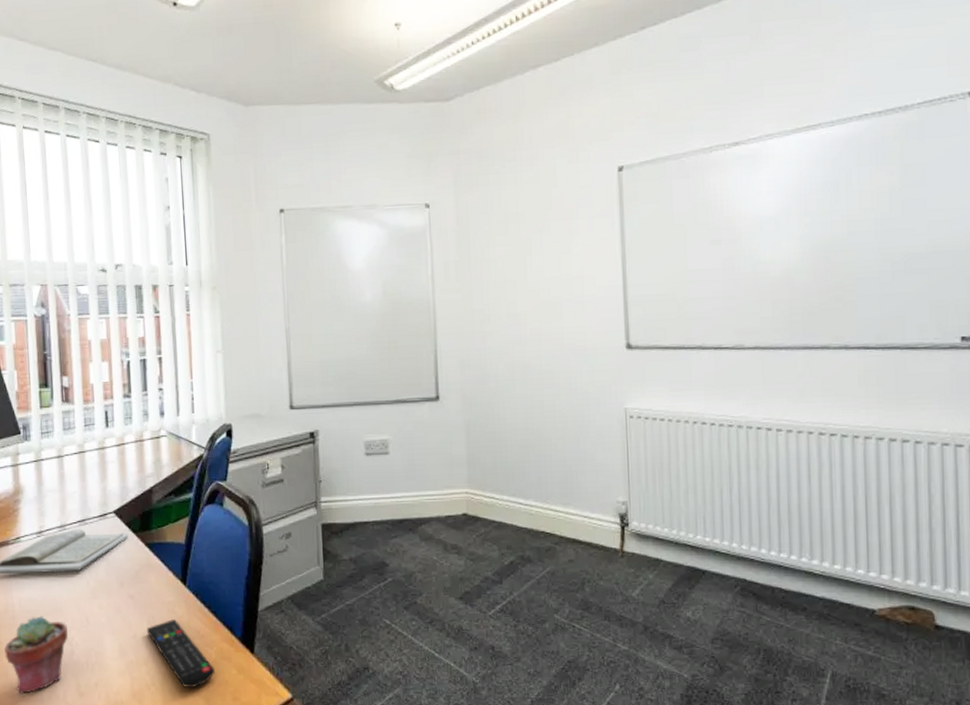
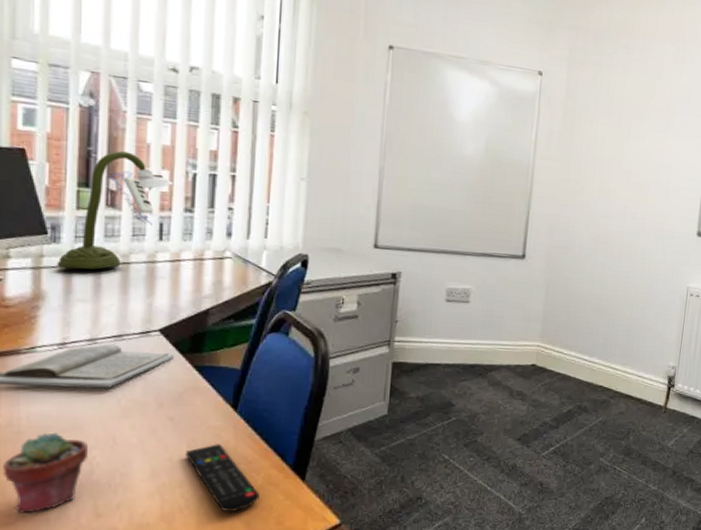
desk lamp: none [29,350,113,463] -> present [57,151,174,270]

